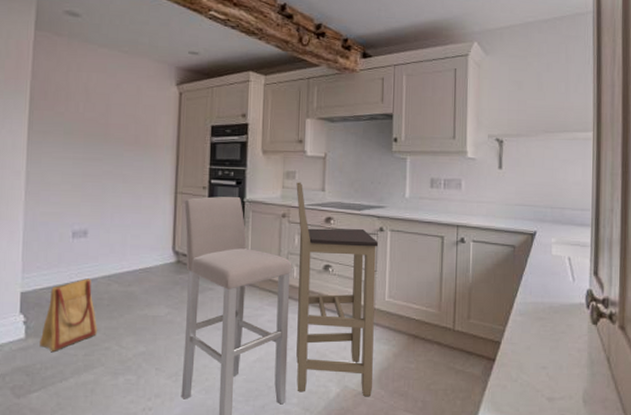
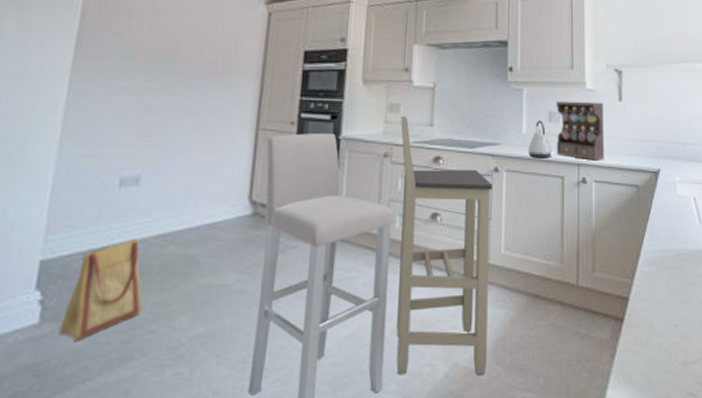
kettle: none [410,186,433,222] -> present [527,120,552,160]
spice rack: none [437,168,483,223] -> present [556,100,605,161]

